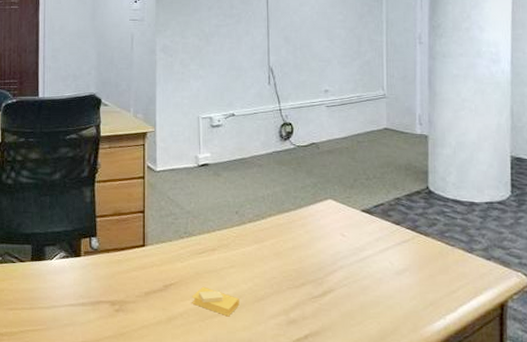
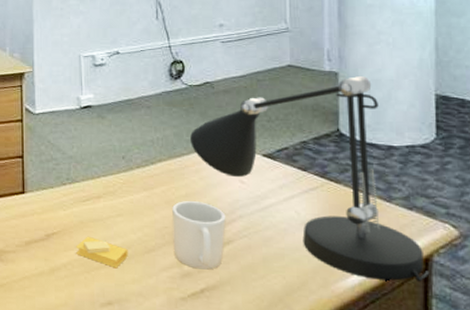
mug: none [279,252,328,317] -> present [171,200,226,270]
desk lamp: none [297,138,505,326] -> present [190,75,430,282]

